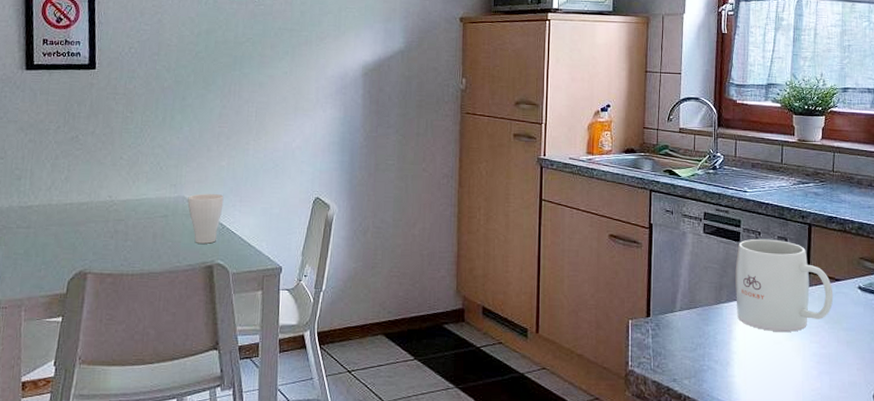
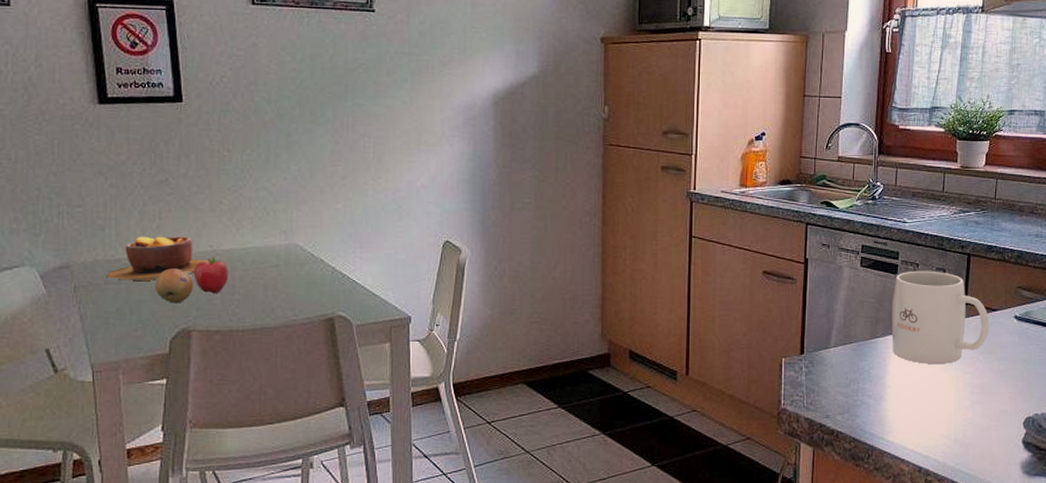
bowl: none [18,185,107,227] -> present [106,236,209,282]
fruit: none [58,216,92,248] -> present [154,268,193,303]
fruit: none [93,206,124,239] -> present [193,257,228,293]
cup: present [187,193,224,244] -> none [301,239,342,294]

